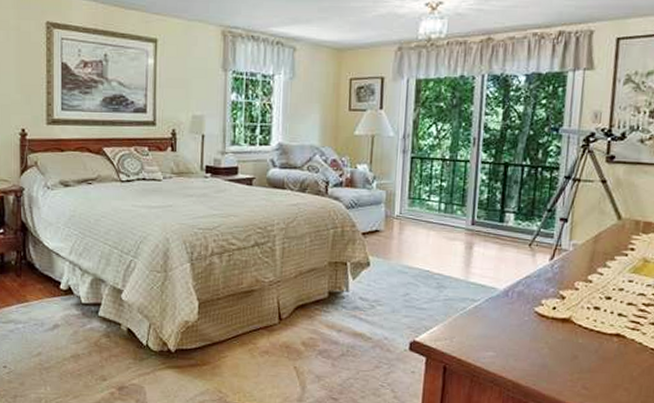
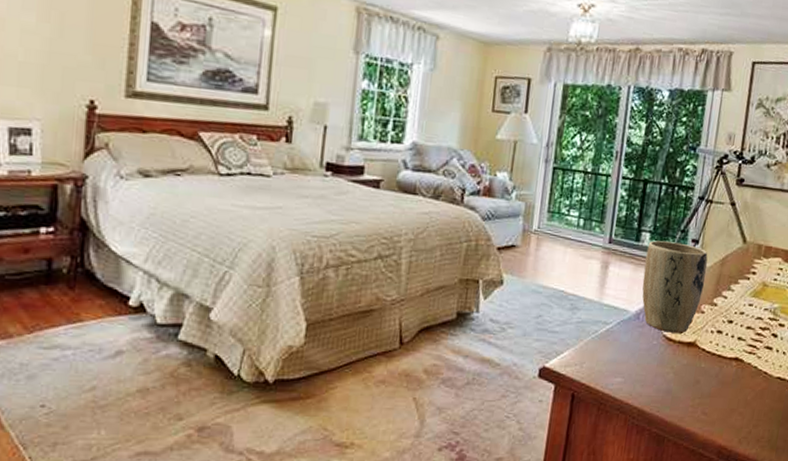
plant pot: none [509,220,579,310] -> present [642,240,708,333]

